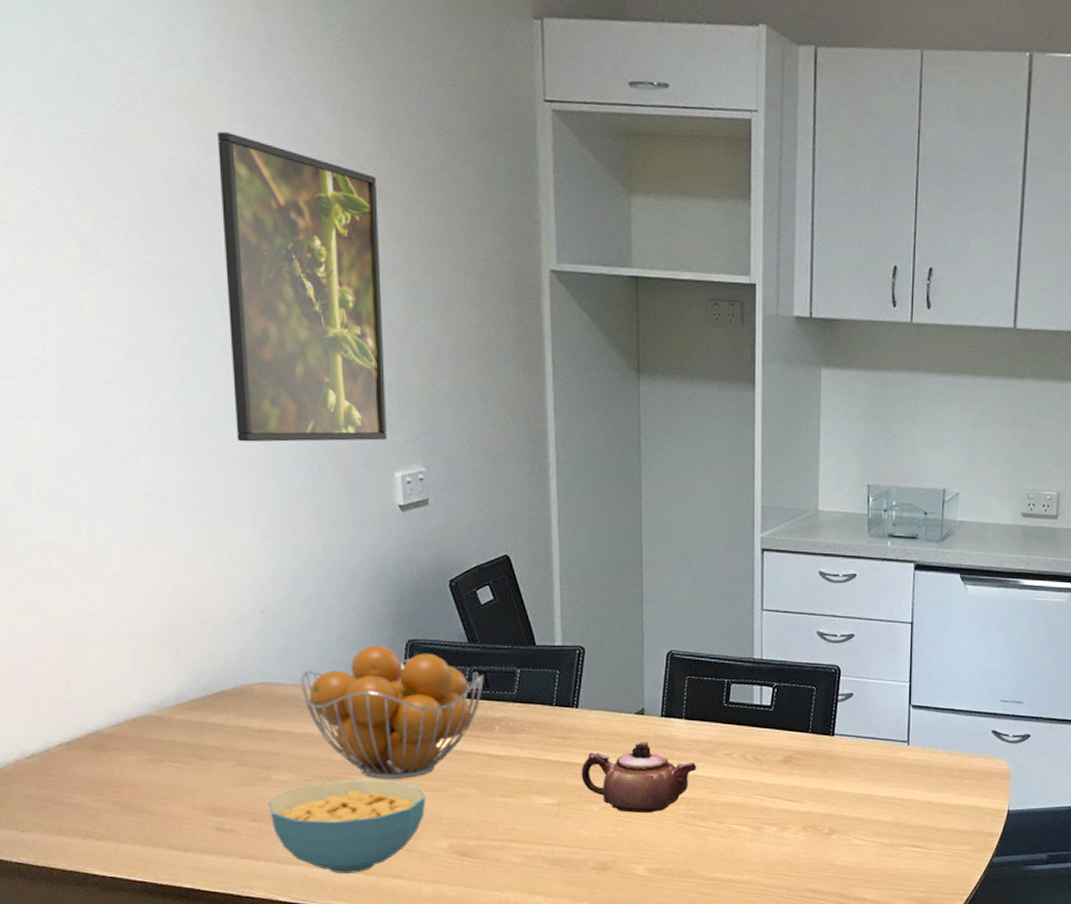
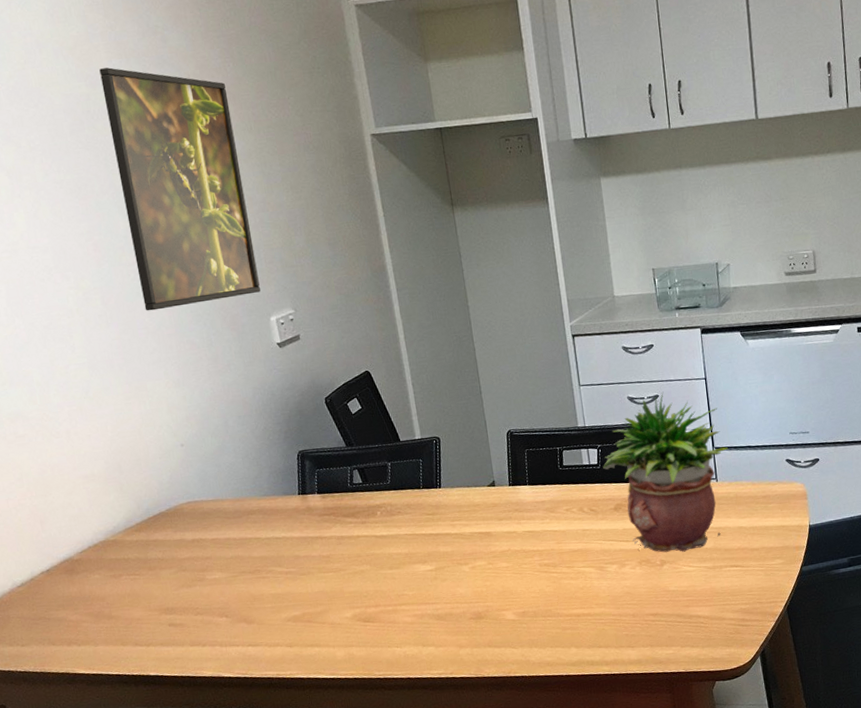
cereal bowl: present [268,779,426,873] -> none [206,567,331,649]
fruit basket: present [301,644,484,779] -> none [219,458,363,568]
teapot: present [581,741,697,813] -> none [450,507,545,569]
potted plant: none [776,631,927,822] -> present [603,391,728,553]

